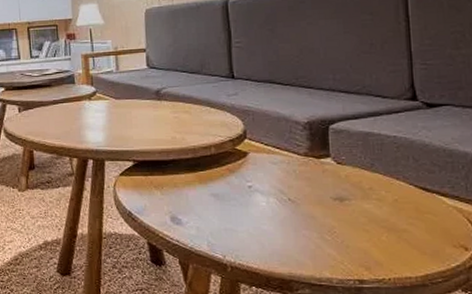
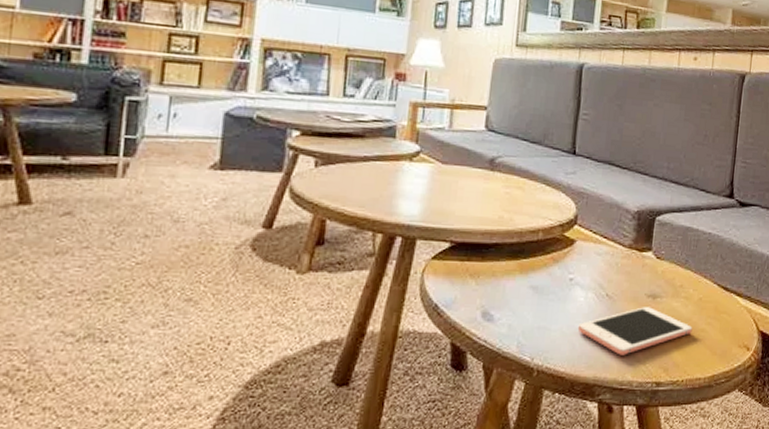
cell phone: none [264,209,392,254] -> present [577,307,693,355]

